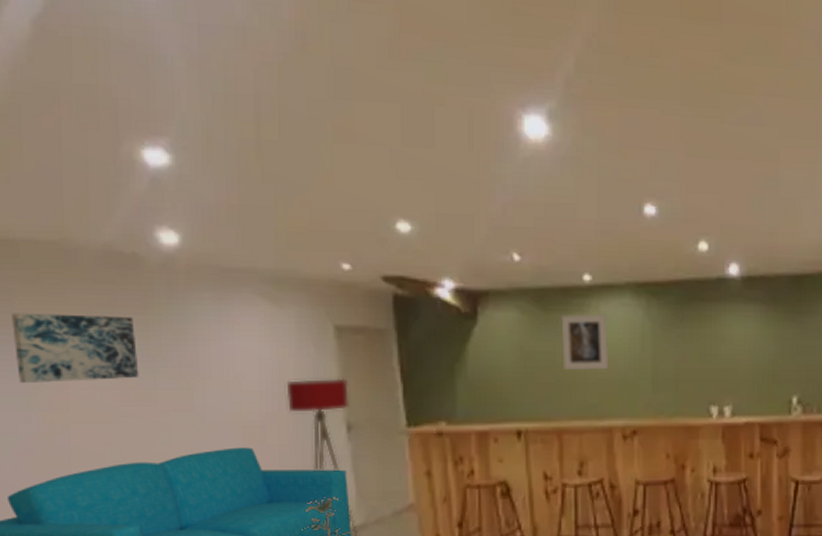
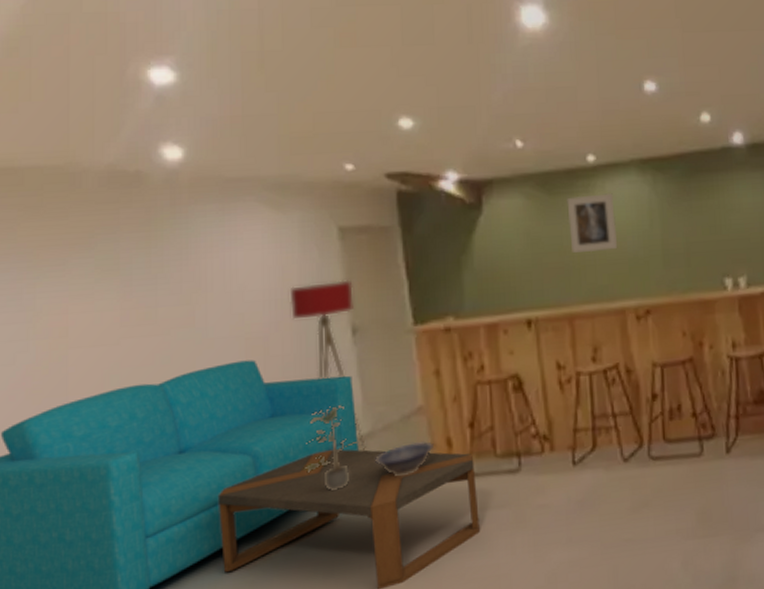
wall art: present [12,313,139,384] -> none [13,235,140,312]

